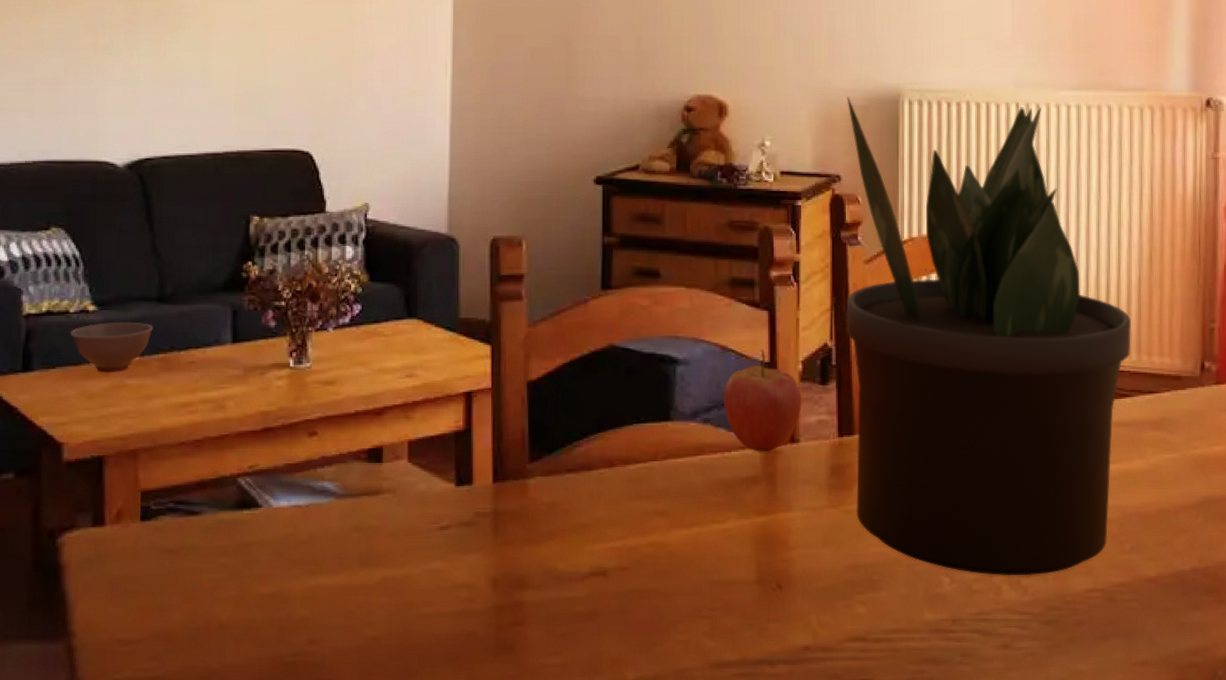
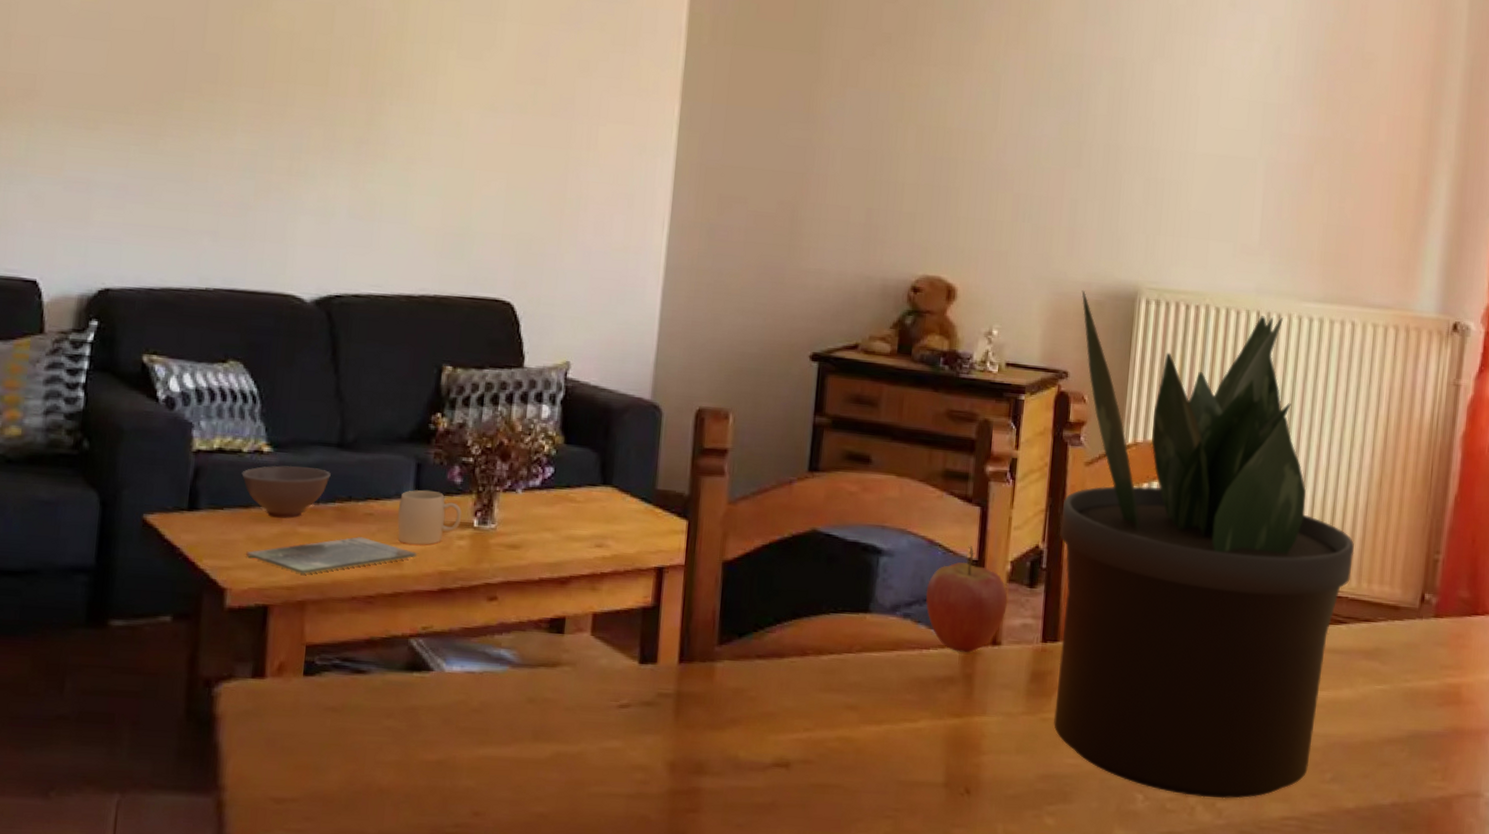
magazine: none [79,385,239,424] -> present [246,537,418,575]
mug: none [218,335,278,388] -> present [397,490,462,545]

